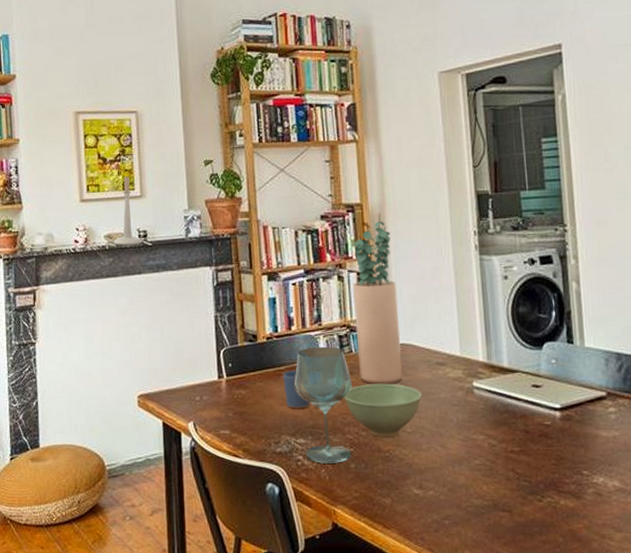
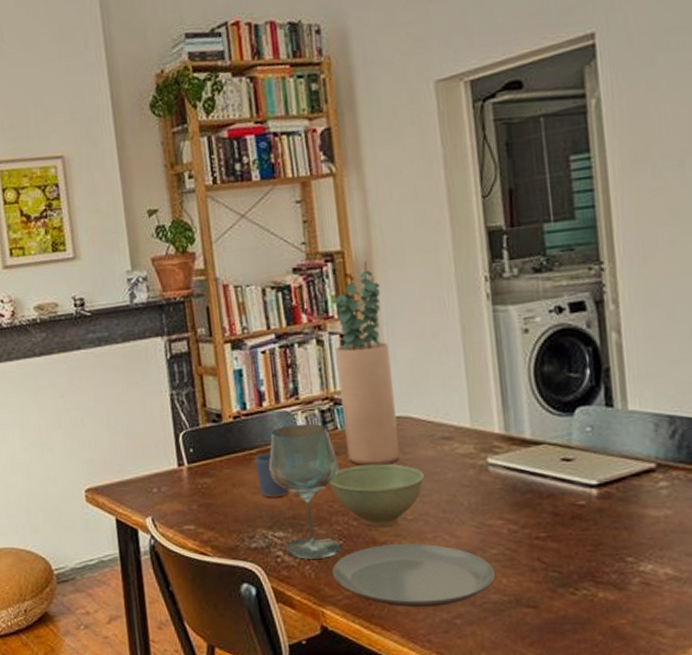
candlestick: present [113,176,143,246] -> none [45,235,80,318]
plate: none [344,453,477,509] -> present [332,543,495,608]

